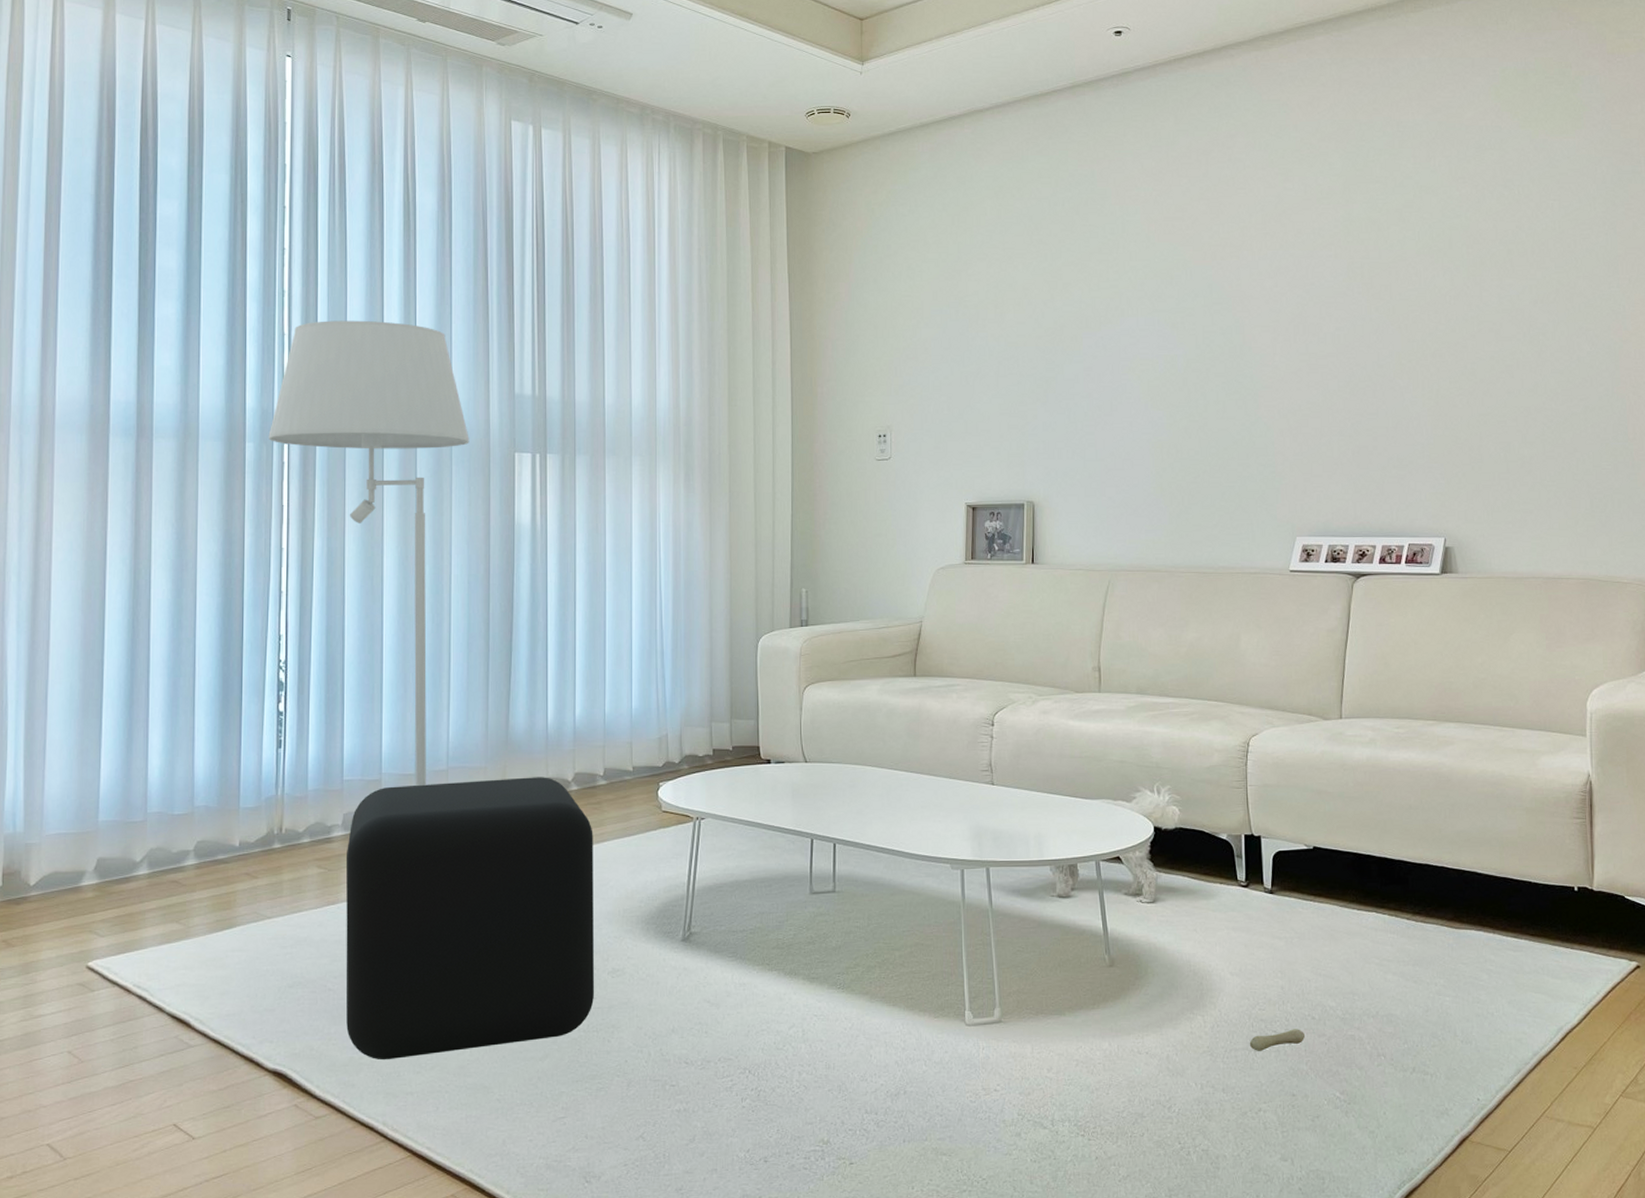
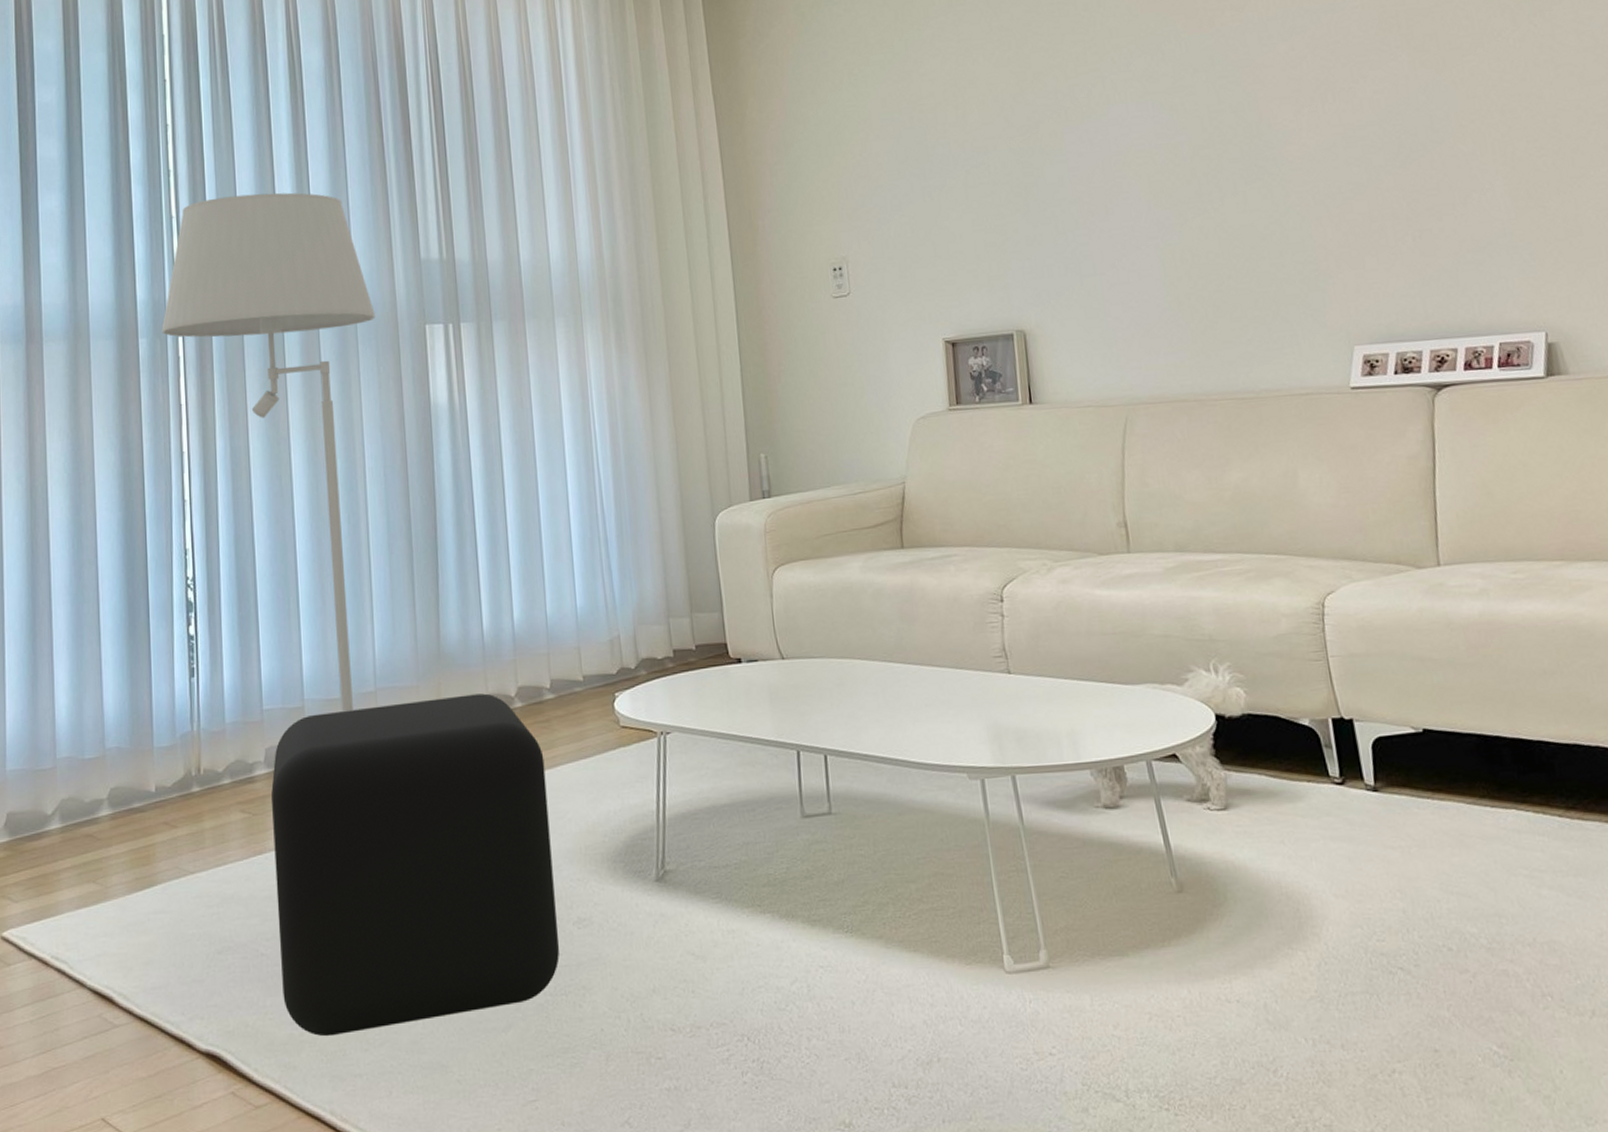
dog toy: present [1249,1029,1306,1051] -> none [1369,964,1443,995]

